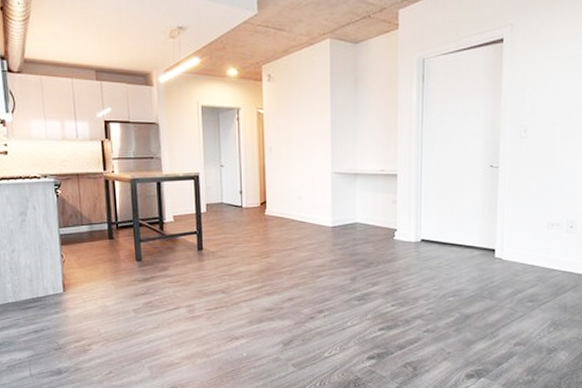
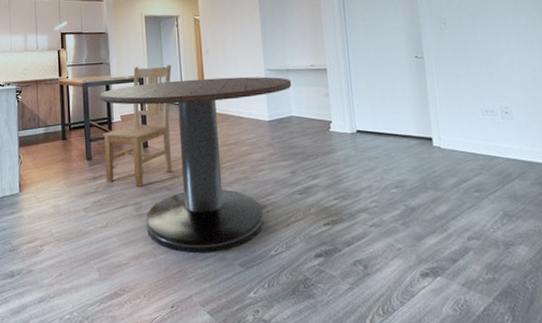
dining table: none [150,179,359,355] -> present [100,76,292,254]
chair: none [154,162,231,290] -> present [103,64,173,187]

